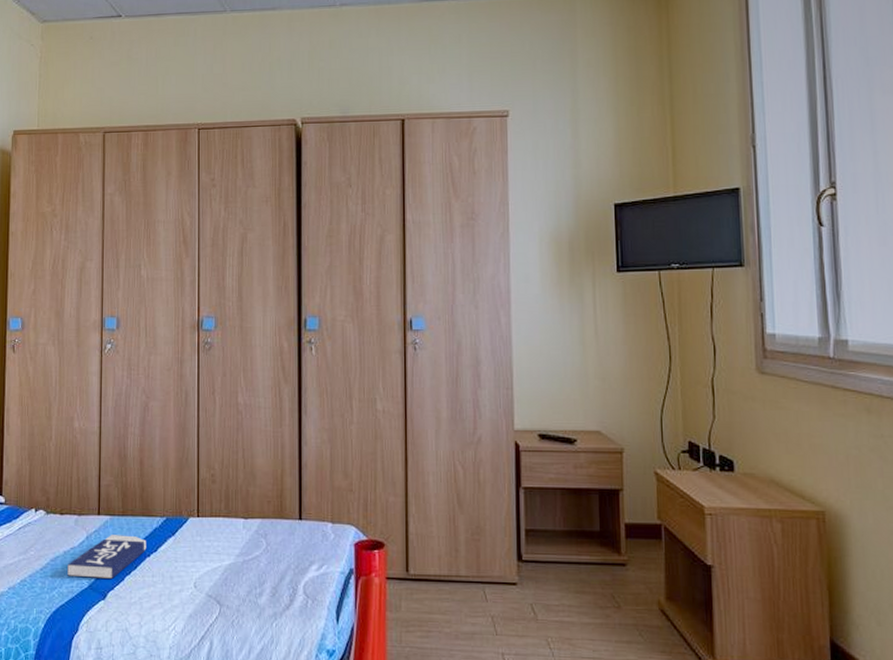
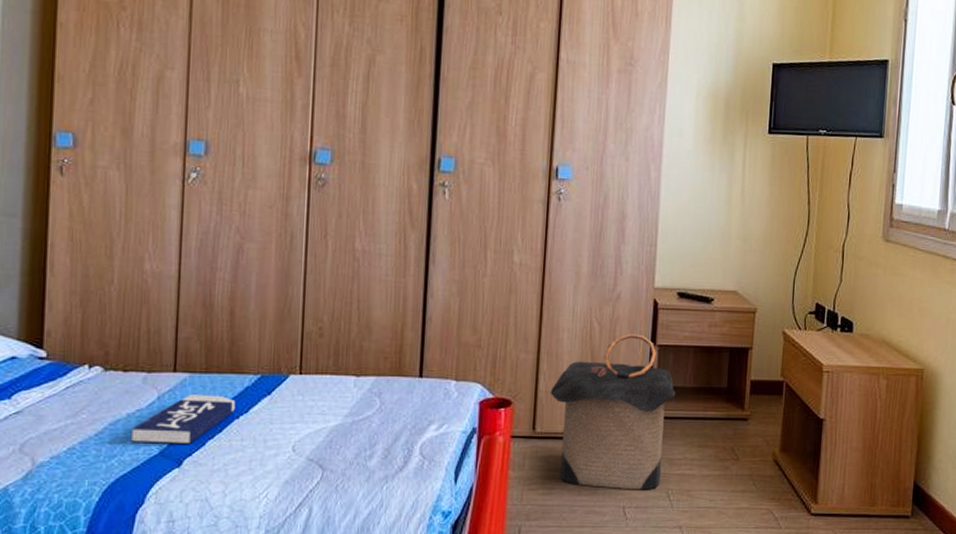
laundry hamper: none [420,477,546,637] -> present [550,334,676,490]

